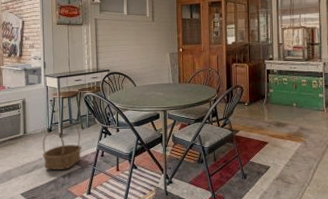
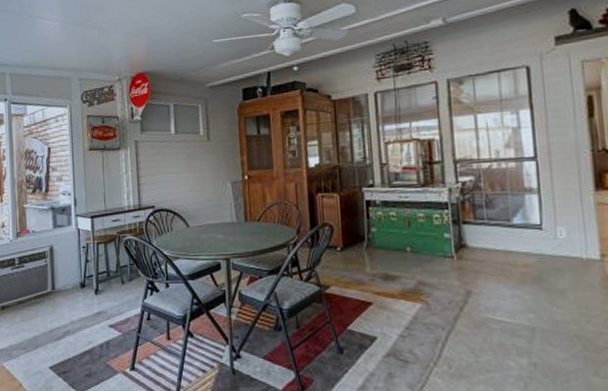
basket: present [42,124,82,170] -> none [74,277,123,337]

